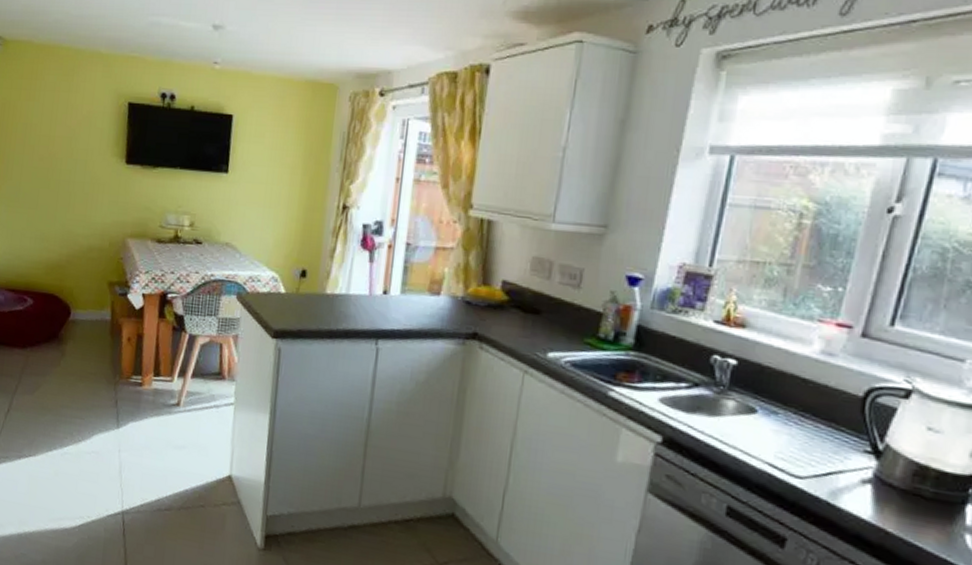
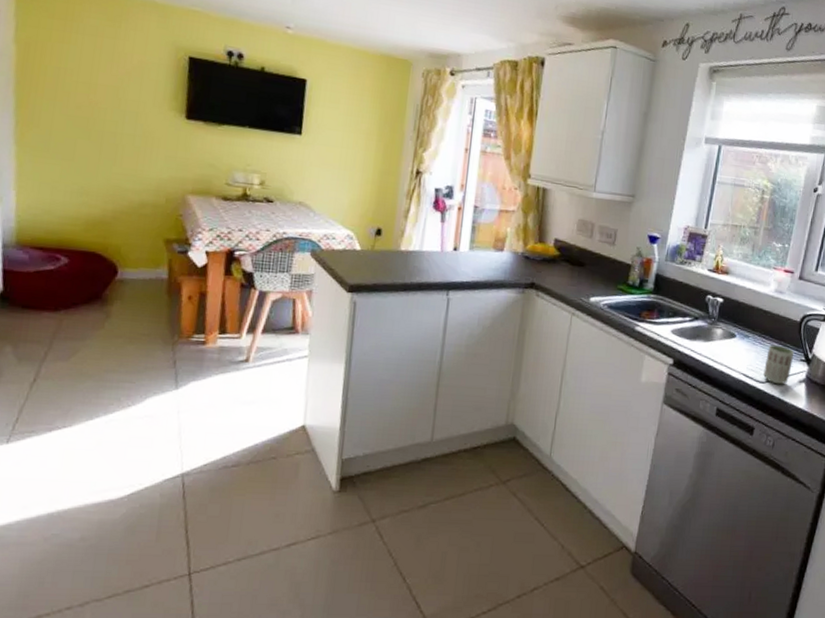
cup: none [801,426,854,484] -> present [763,344,795,385]

